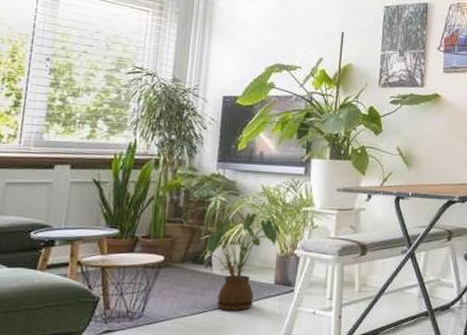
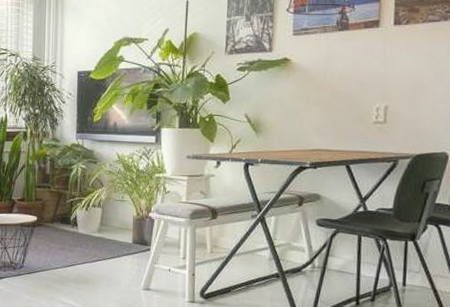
house plant: present [198,213,281,311] -> none [65,179,136,266]

